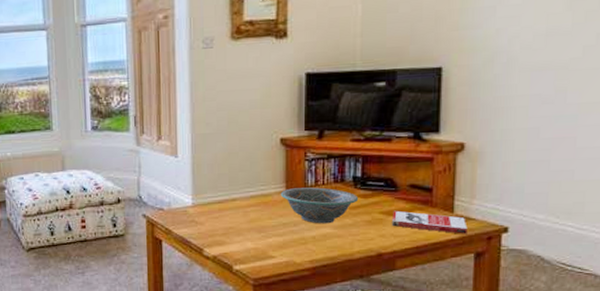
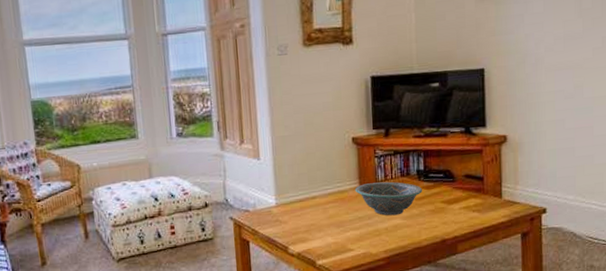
book: present [391,210,468,234] -> none [451,199,514,217]

